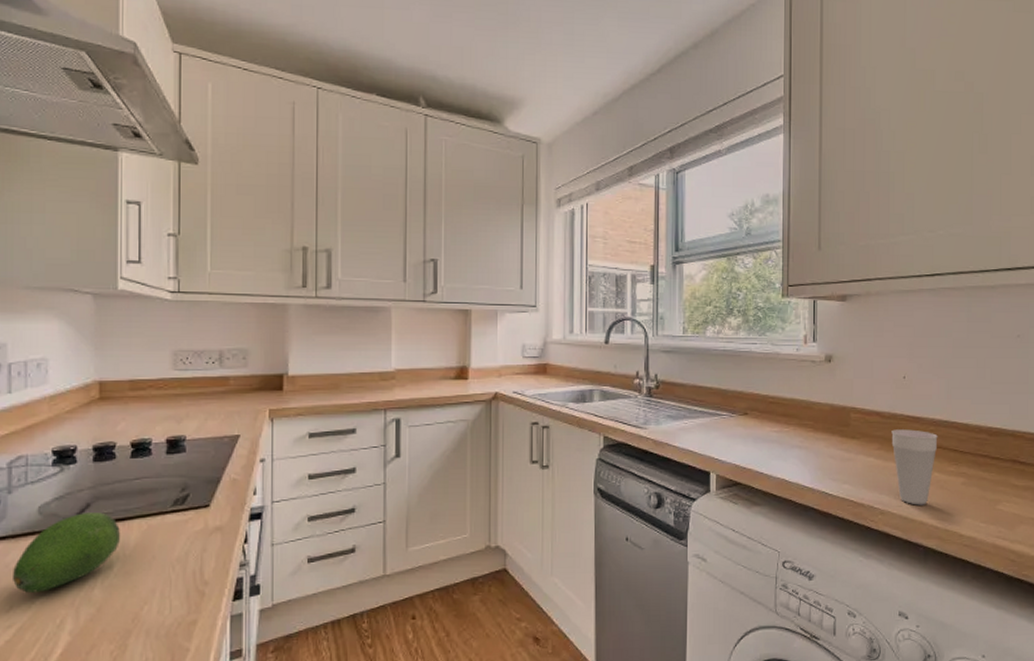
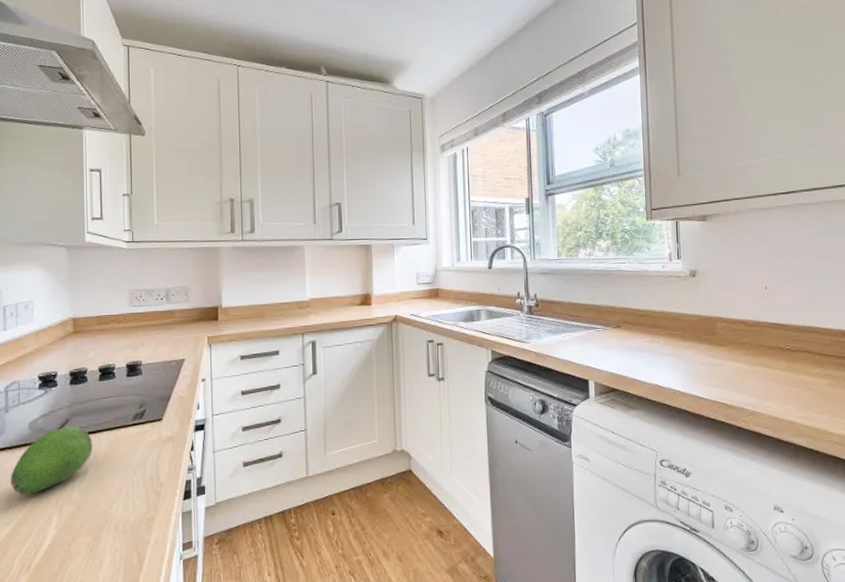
cup: present [891,429,938,505] -> none [757,335,802,406]

